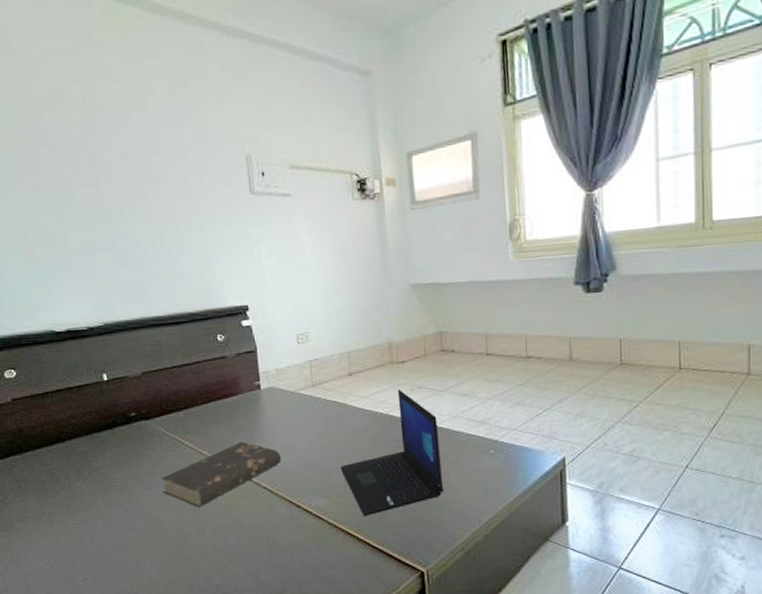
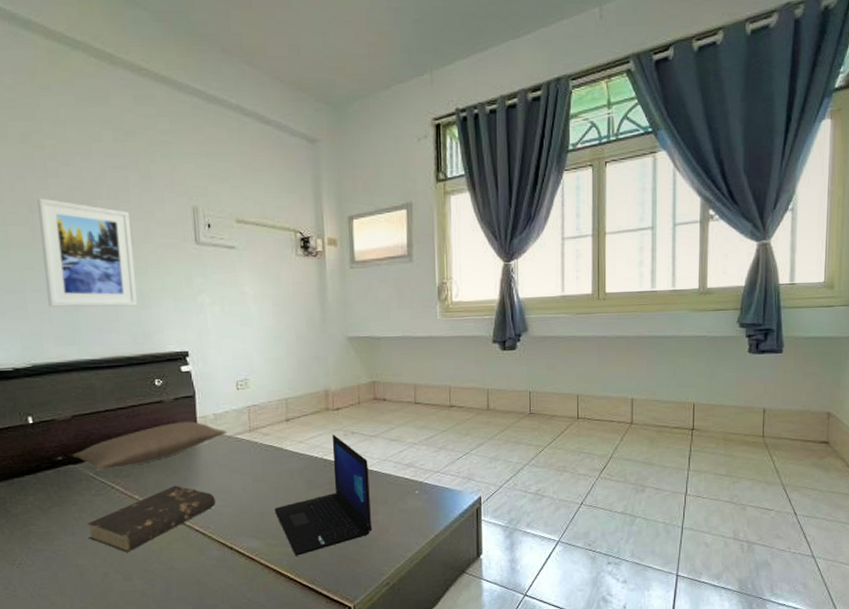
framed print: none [100,158,197,266] -> present [37,198,137,307]
pillow: none [144,376,290,426] -> present [72,421,227,471]

